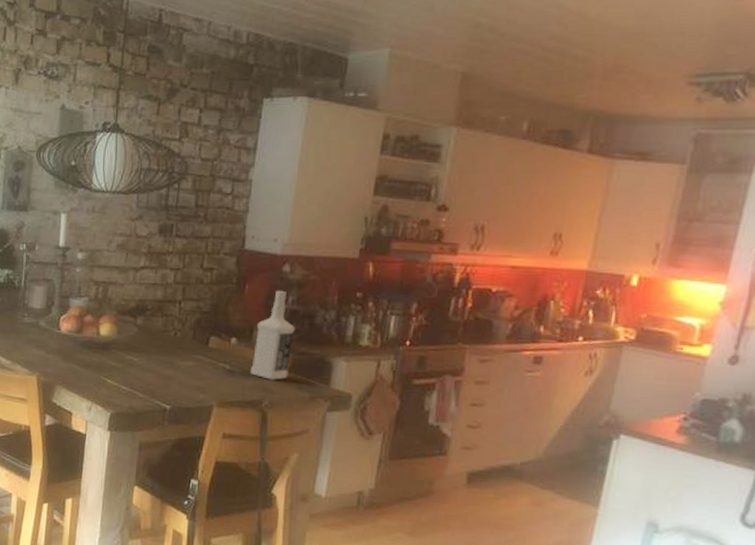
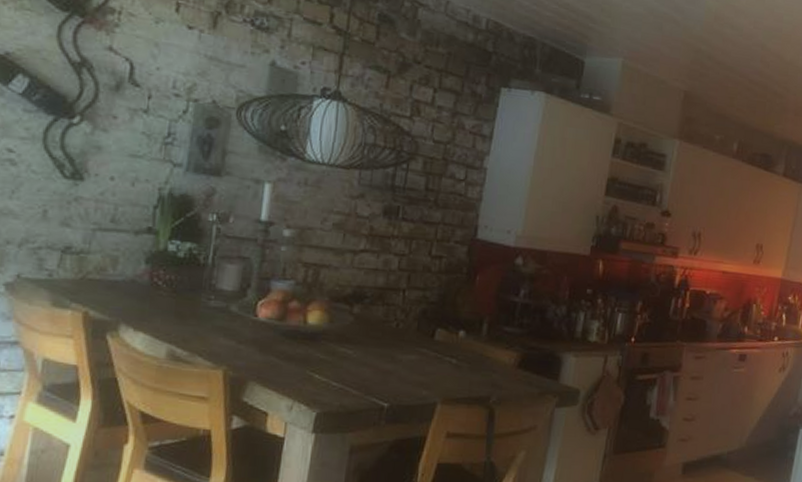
vodka: present [251,290,295,381] -> none [479,282,526,377]

